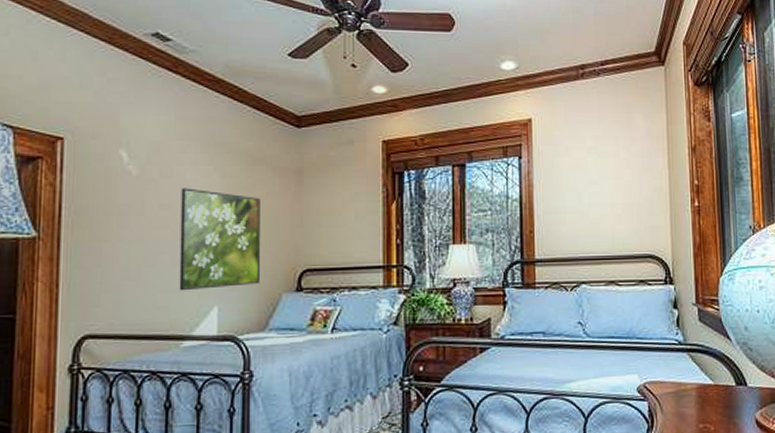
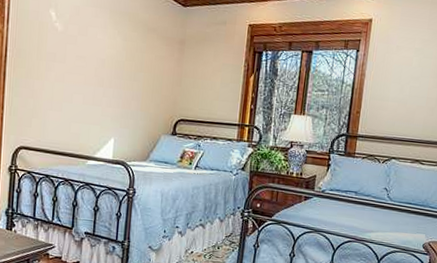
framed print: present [179,188,261,291] -> none [87,45,151,126]

